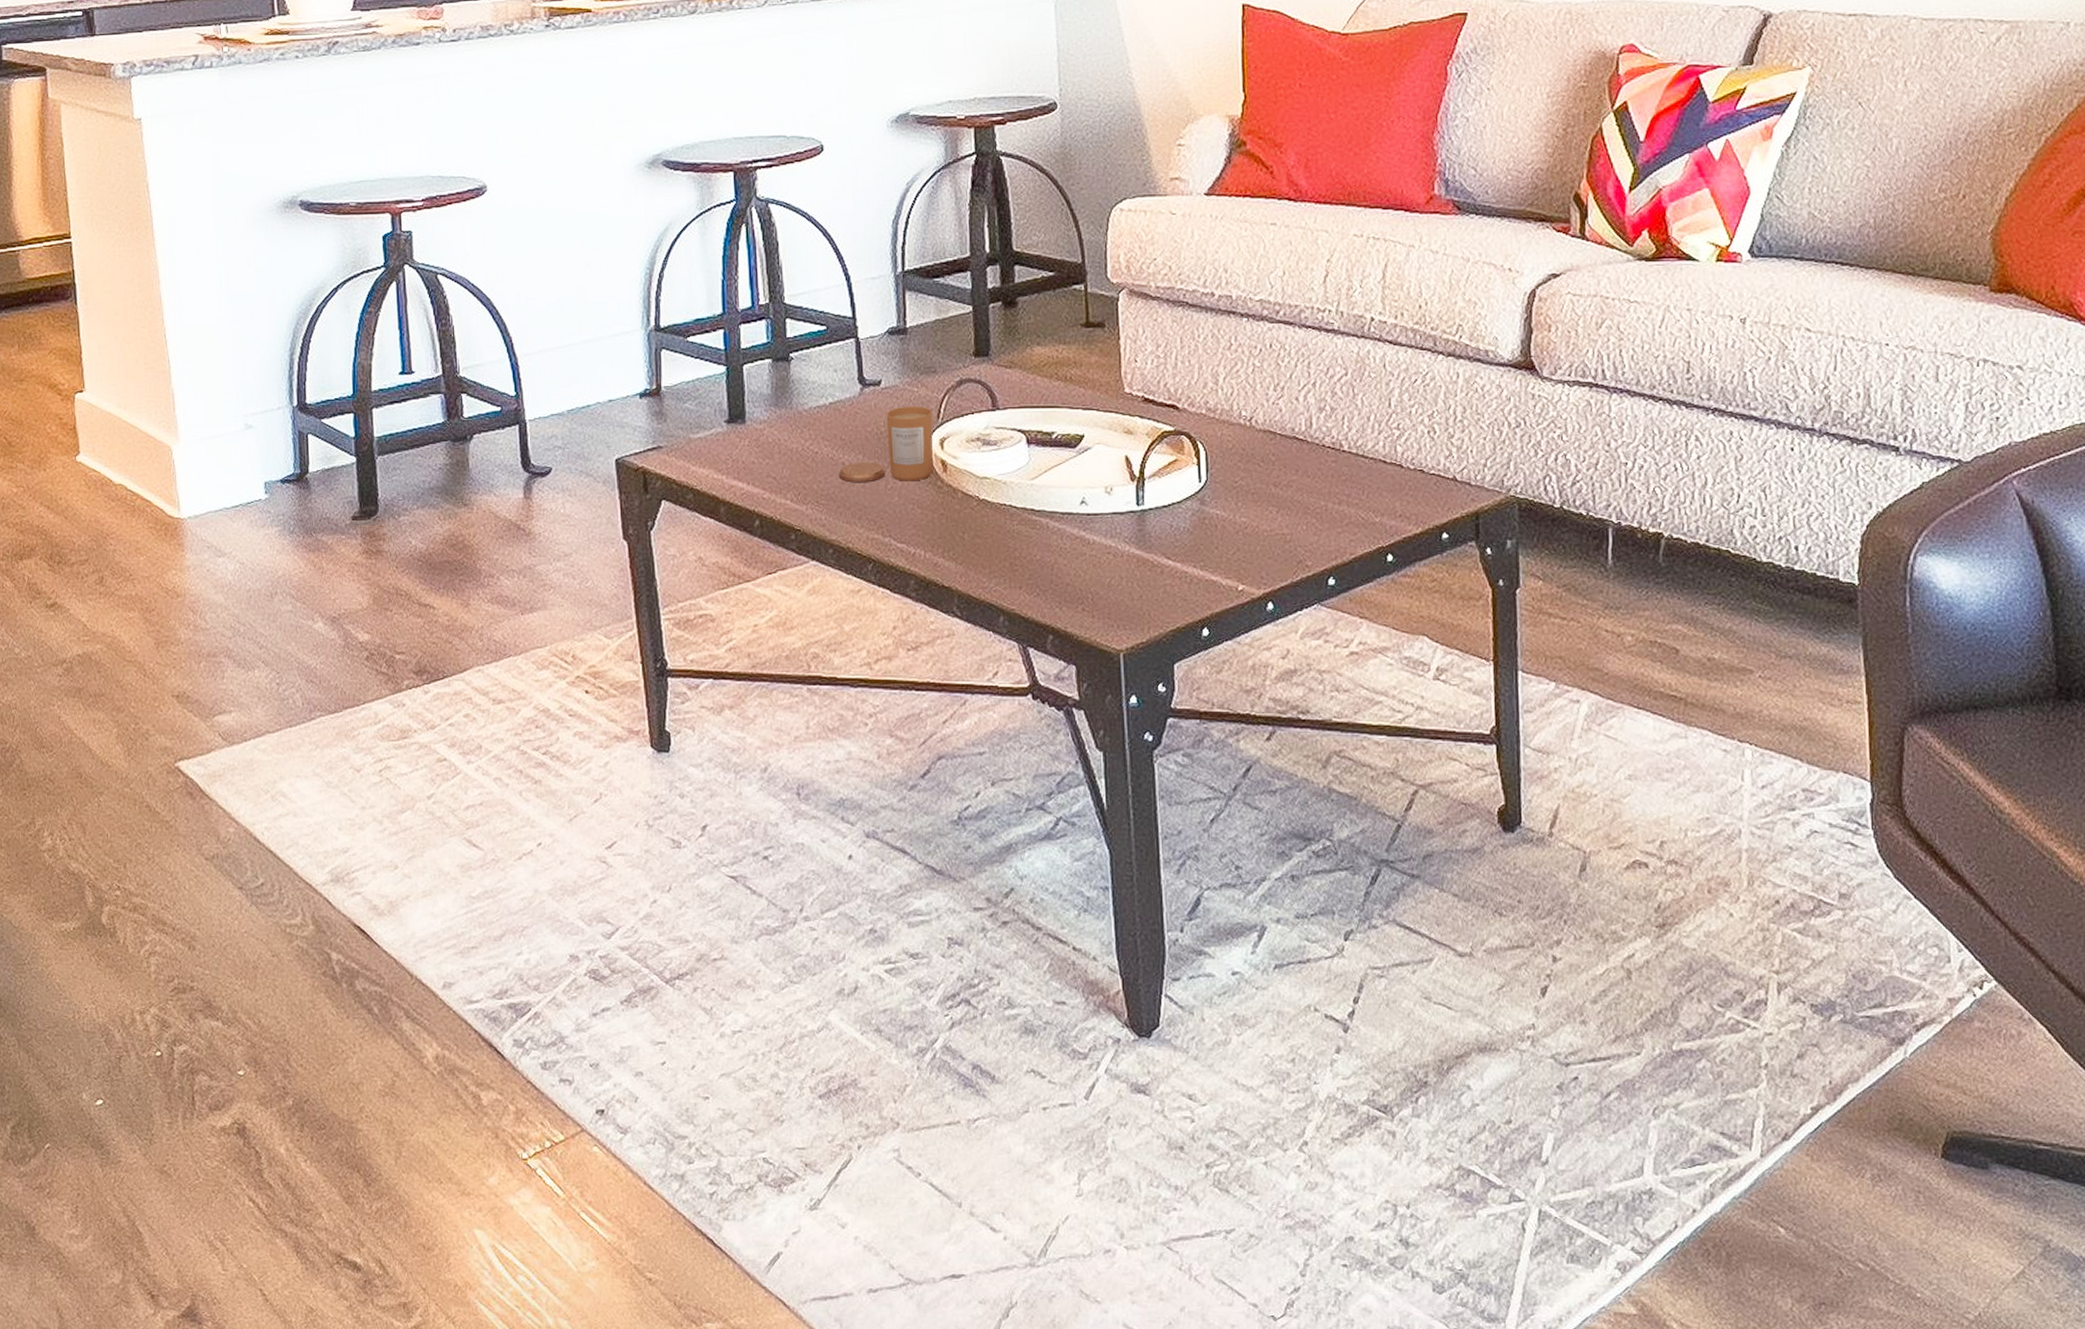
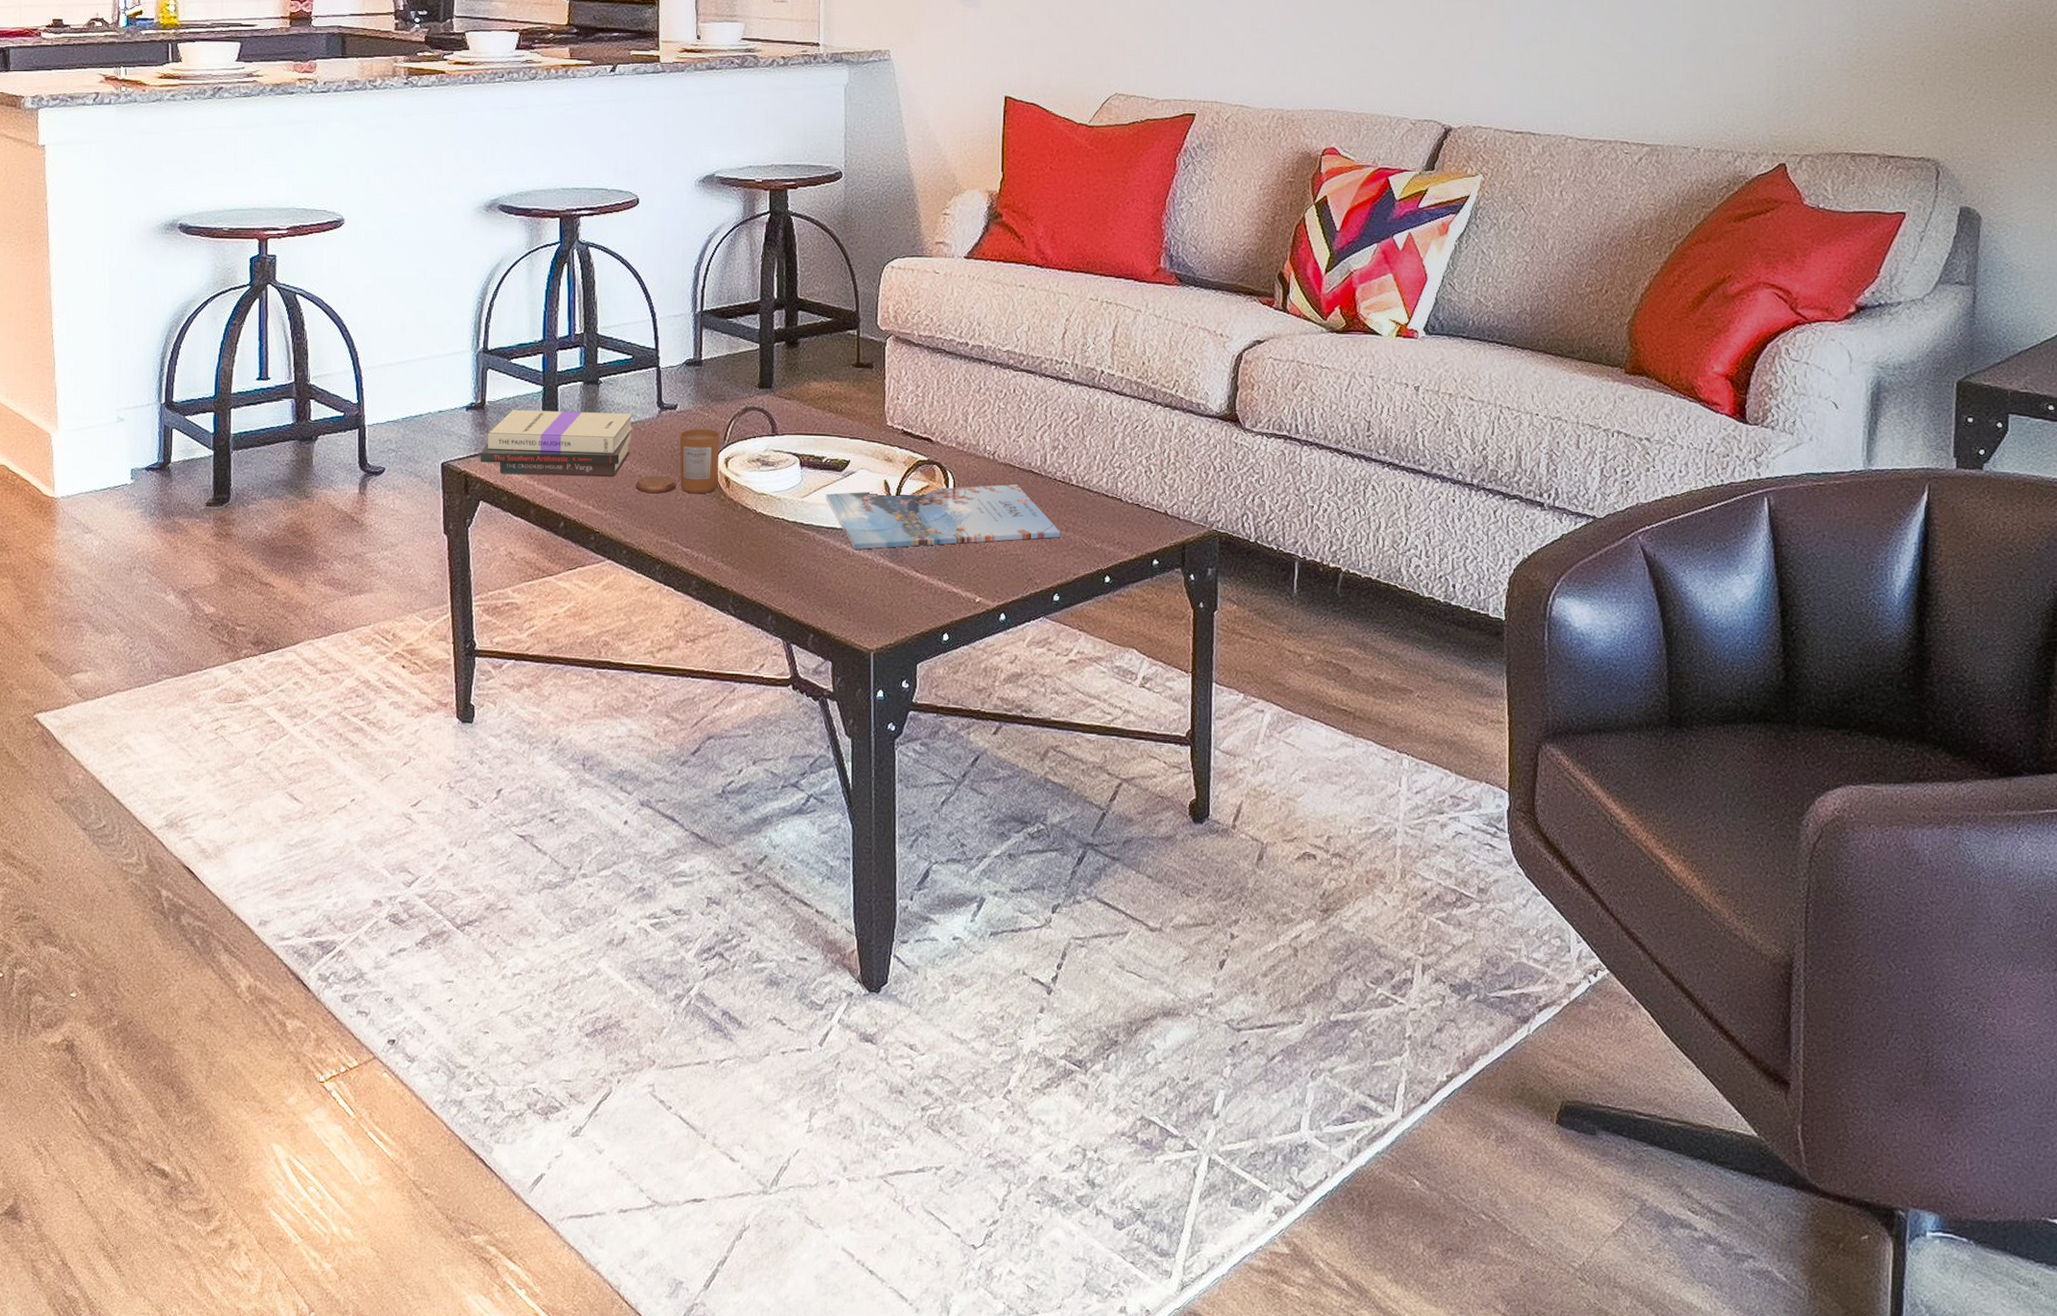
books: none [659,392,831,468] -> present [480,410,633,477]
magazine: none [1059,452,1333,536] -> present [826,483,1061,550]

